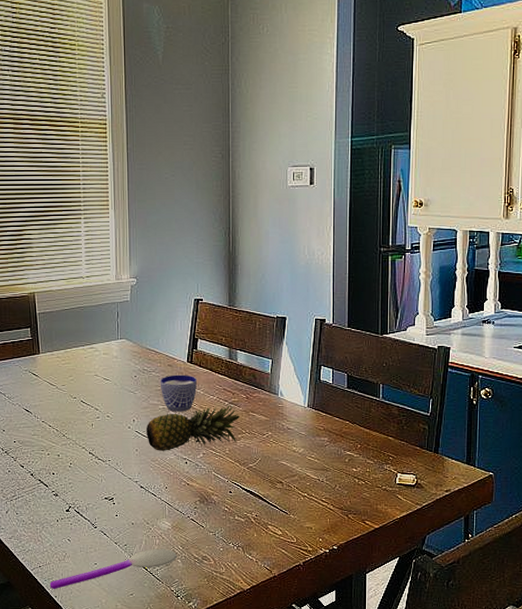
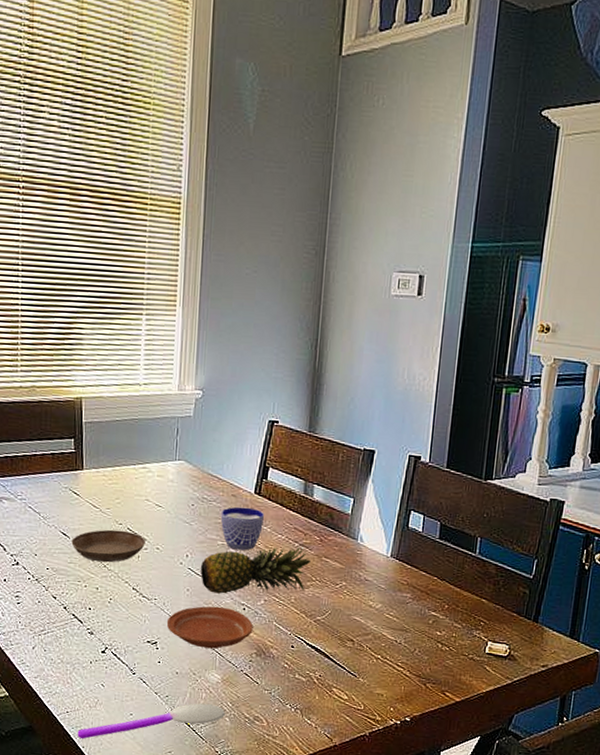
saucer: none [33,403,97,432] -> present [71,529,146,563]
plate: none [120,462,195,500] -> present [166,606,253,649]

